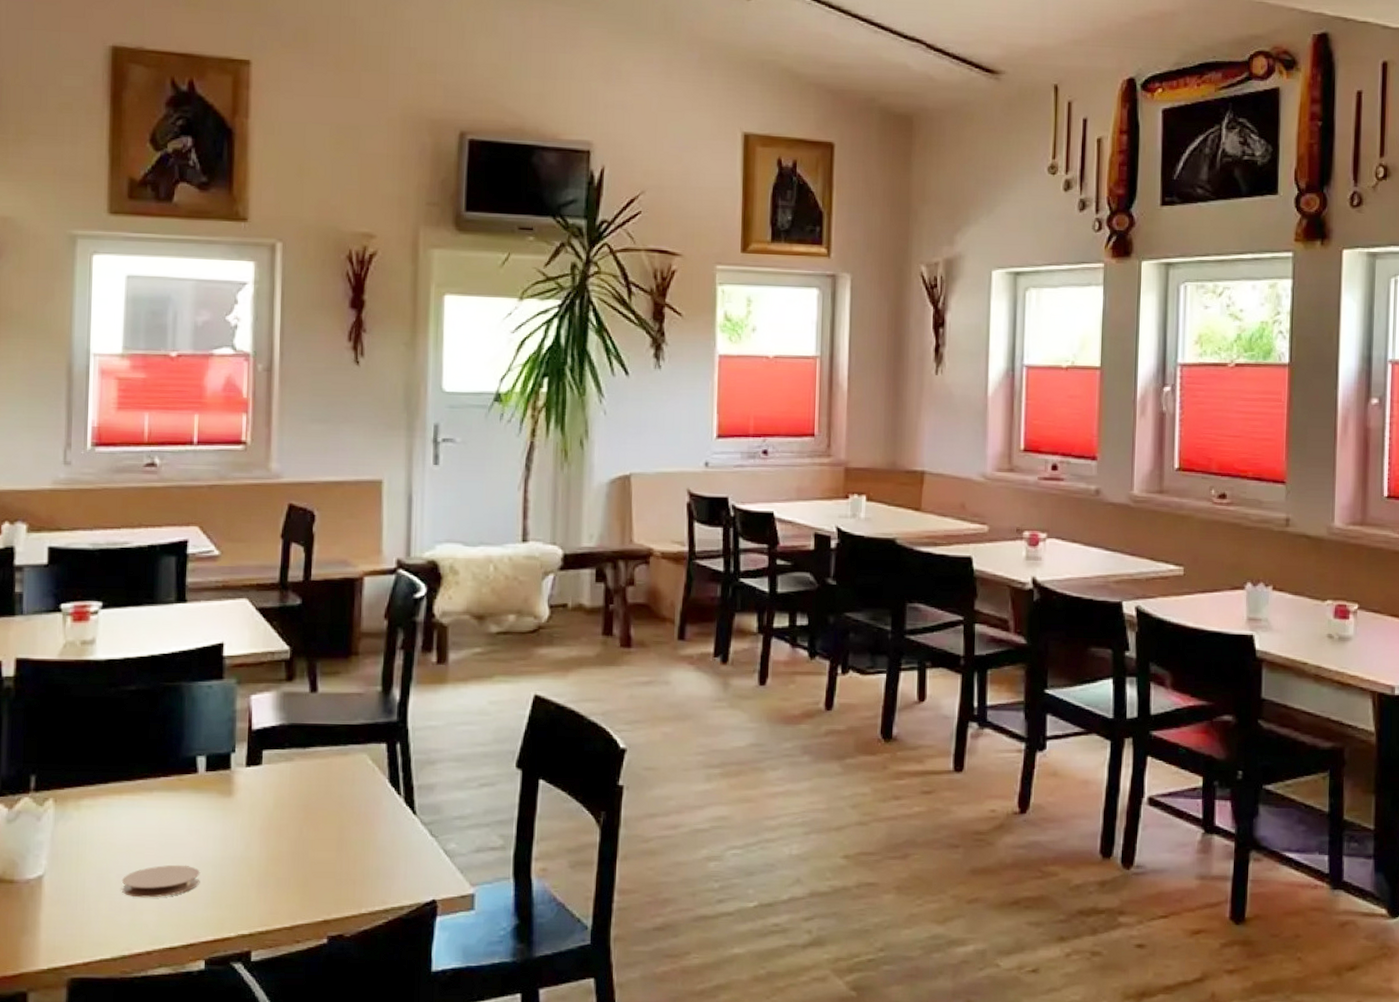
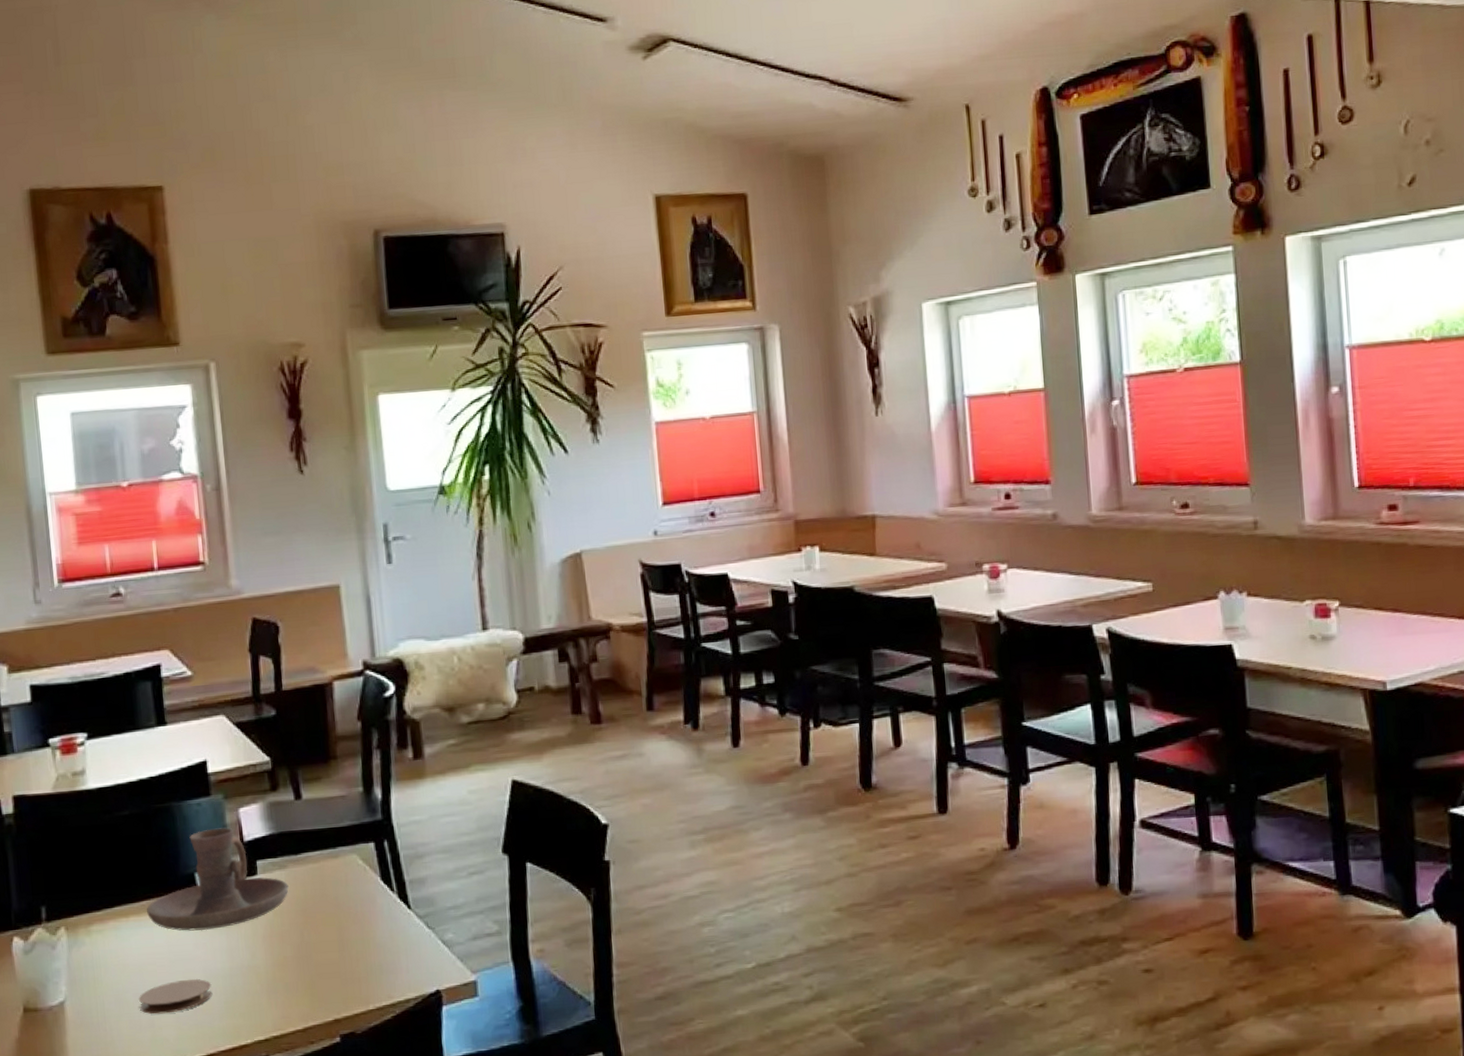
candle holder: none [141,713,293,817] -> present [146,827,289,931]

